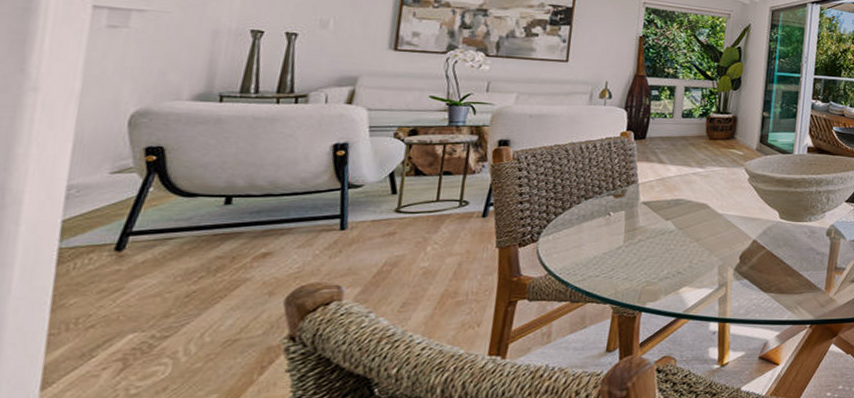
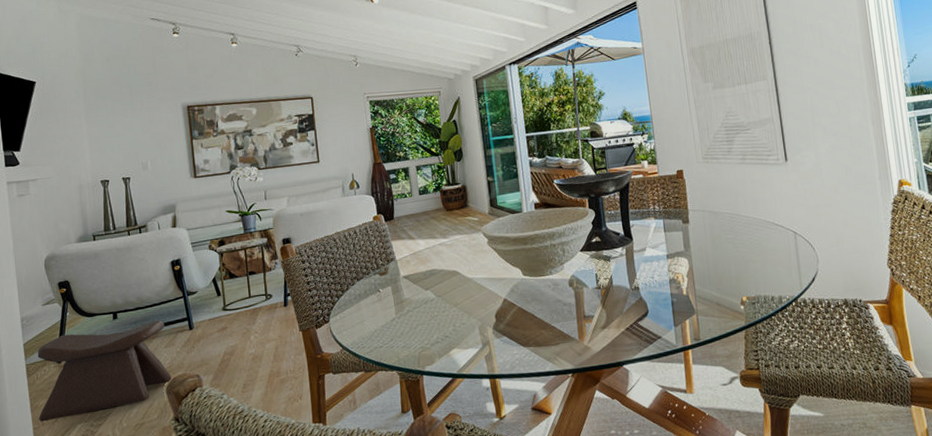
stool: none [62,212,304,327] -> present [37,319,172,422]

